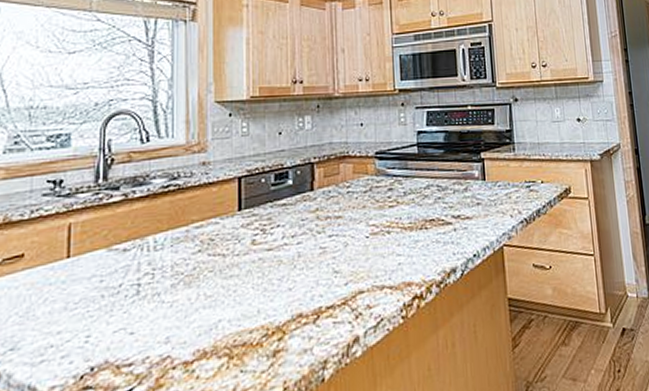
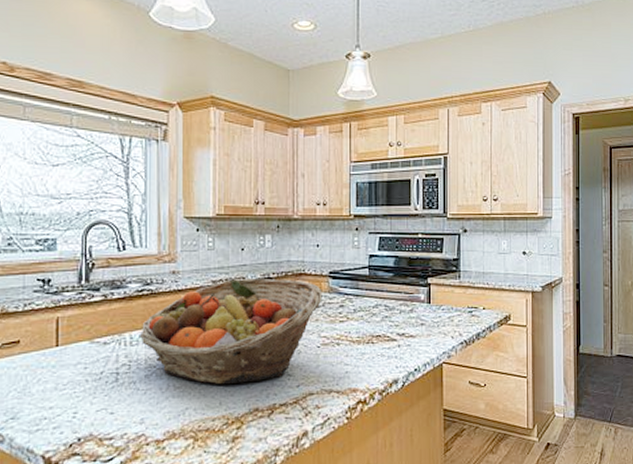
fruit basket: none [166,163,369,289] -> present [140,279,323,384]

